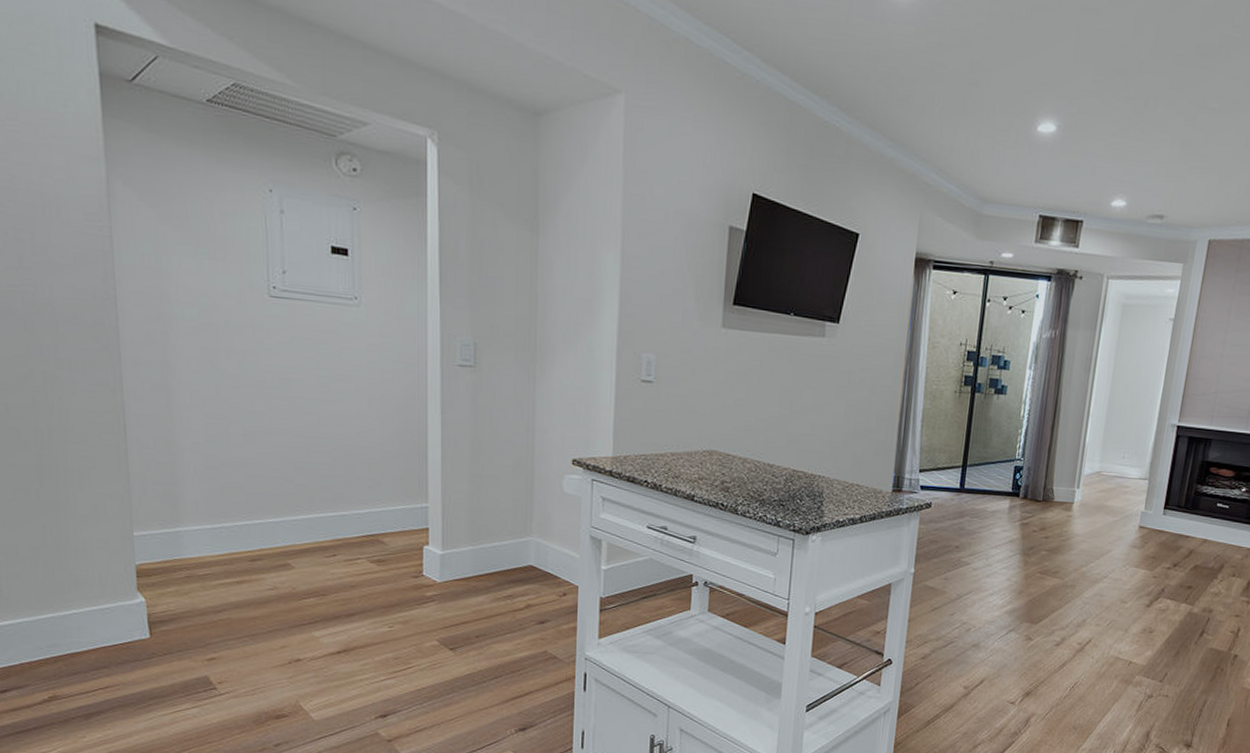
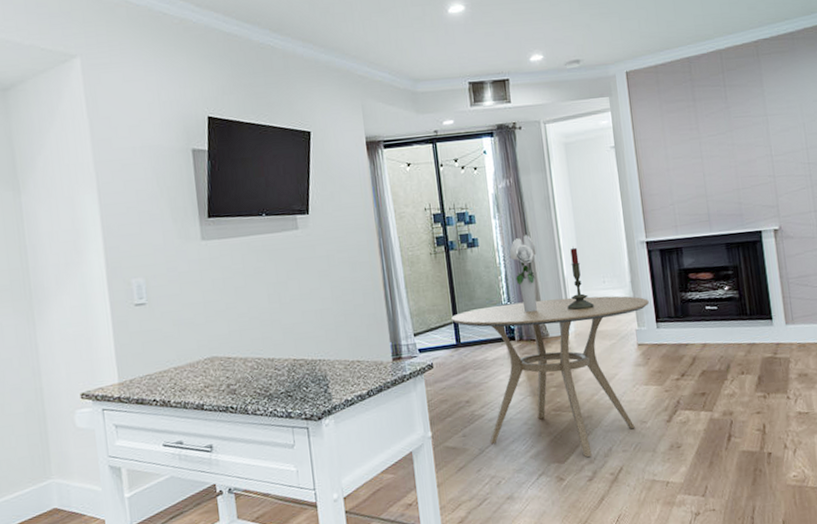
dining table: none [961,457,1163,623] -> present [451,296,649,457]
bouquet: none [1035,393,1064,473] -> present [509,235,537,313]
candle: none [1080,414,1107,482] -> present [567,246,594,311]

